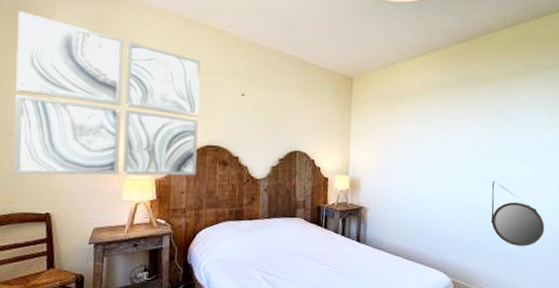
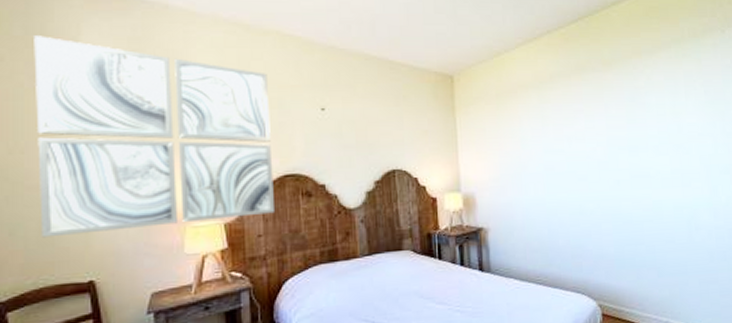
home mirror: present [490,180,545,247] -> none [631,179,699,255]

